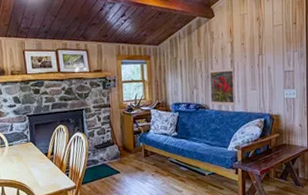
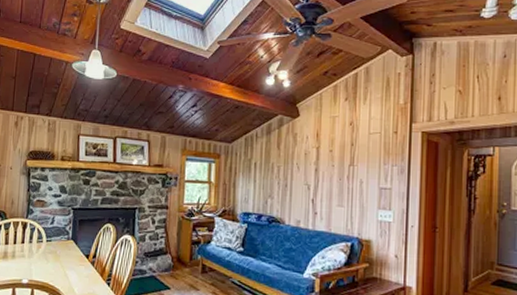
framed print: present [210,68,235,106] -> none [287,176,319,224]

